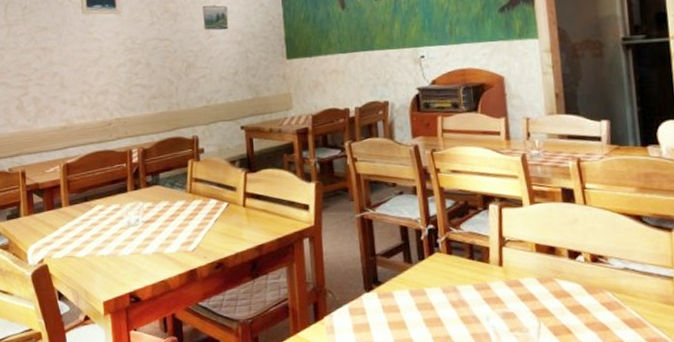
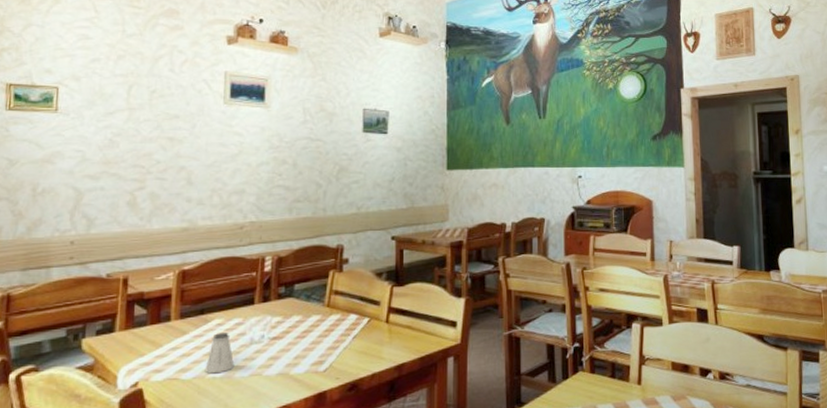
saltshaker: none [94,217,118,253] -> present [204,333,235,374]

